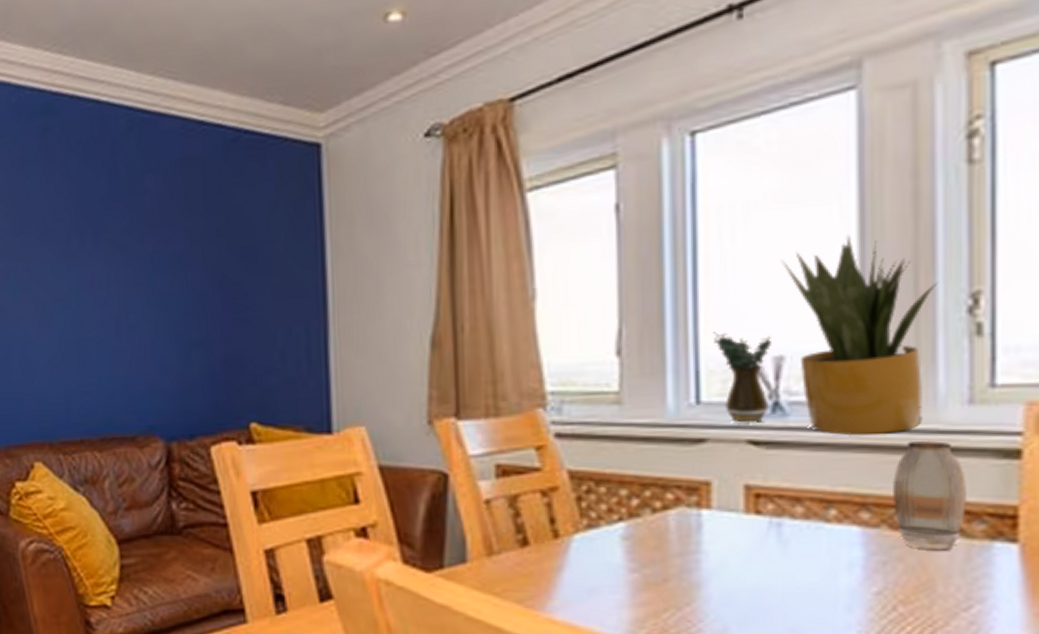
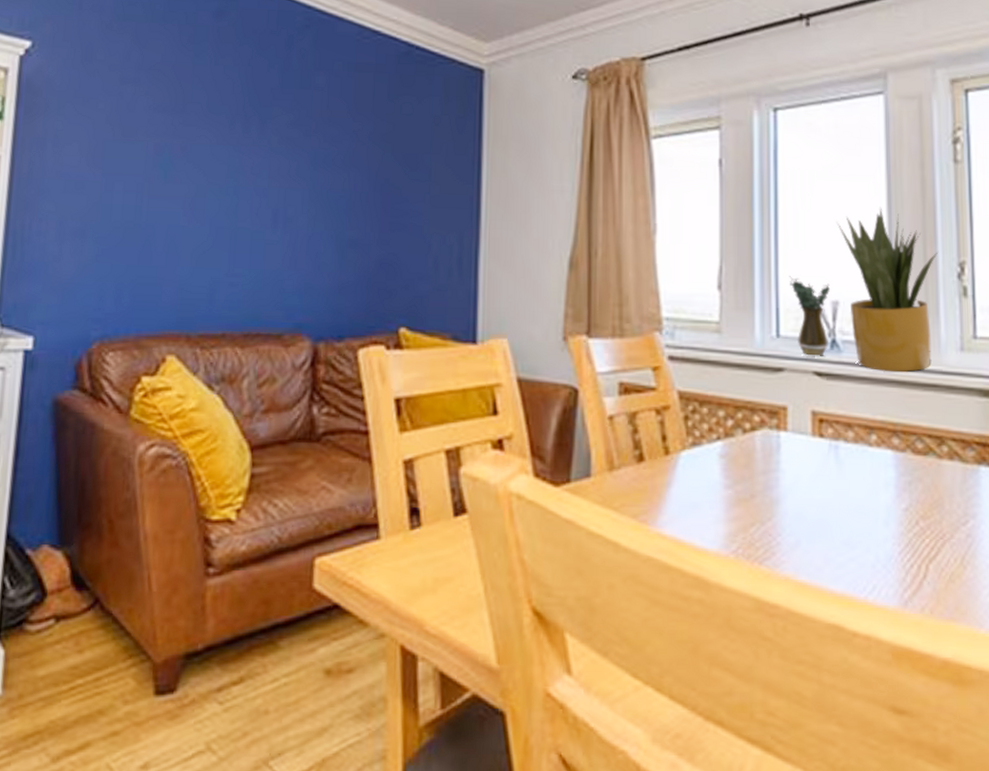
vase: present [893,441,966,551] -> none [914,380,962,473]

